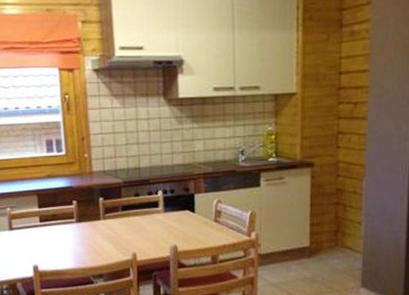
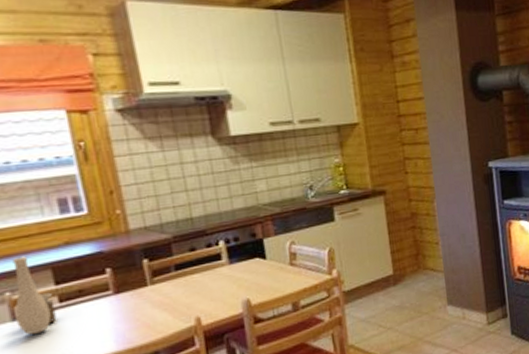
vase: none [12,182,37,243] -> present [12,256,57,335]

